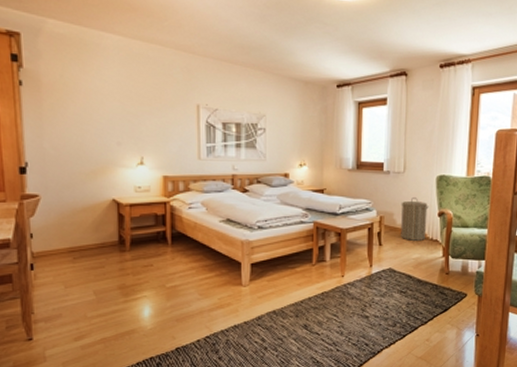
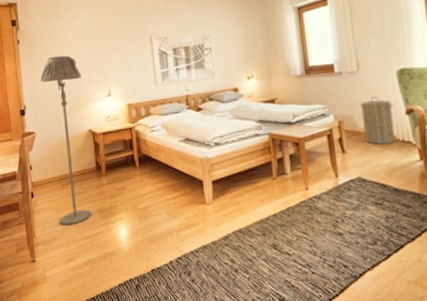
floor lamp: none [50,108,109,302] -> present [40,55,91,226]

